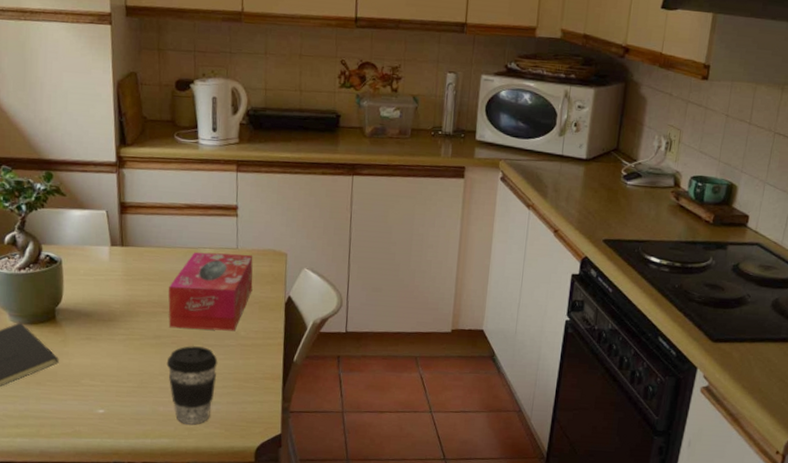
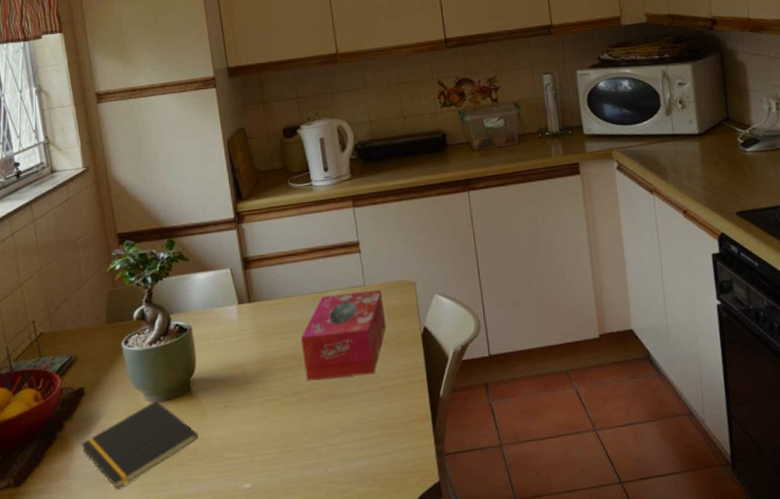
coffee cup: present [166,346,218,425] -> none [308,396,363,487]

